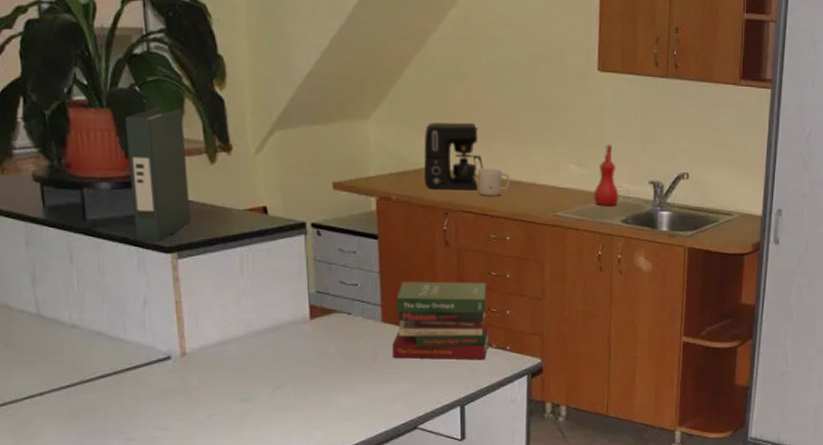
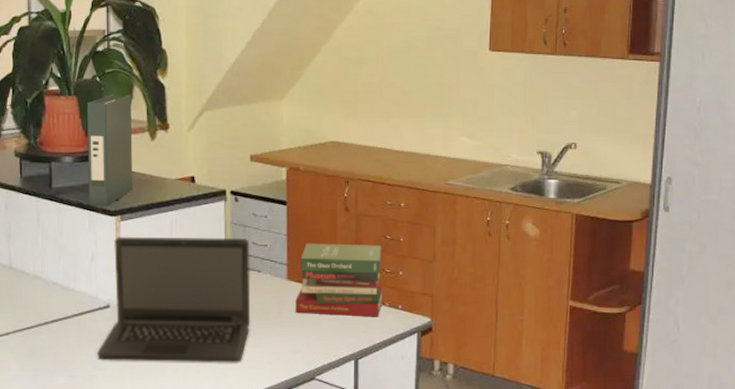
laptop: none [157,277,342,417] -> present [96,237,251,362]
coffee maker: present [424,122,483,190] -> none [329,100,382,161]
mug: present [478,169,510,196] -> none [377,142,406,166]
spray bottle: present [593,143,619,207] -> none [483,117,508,175]

